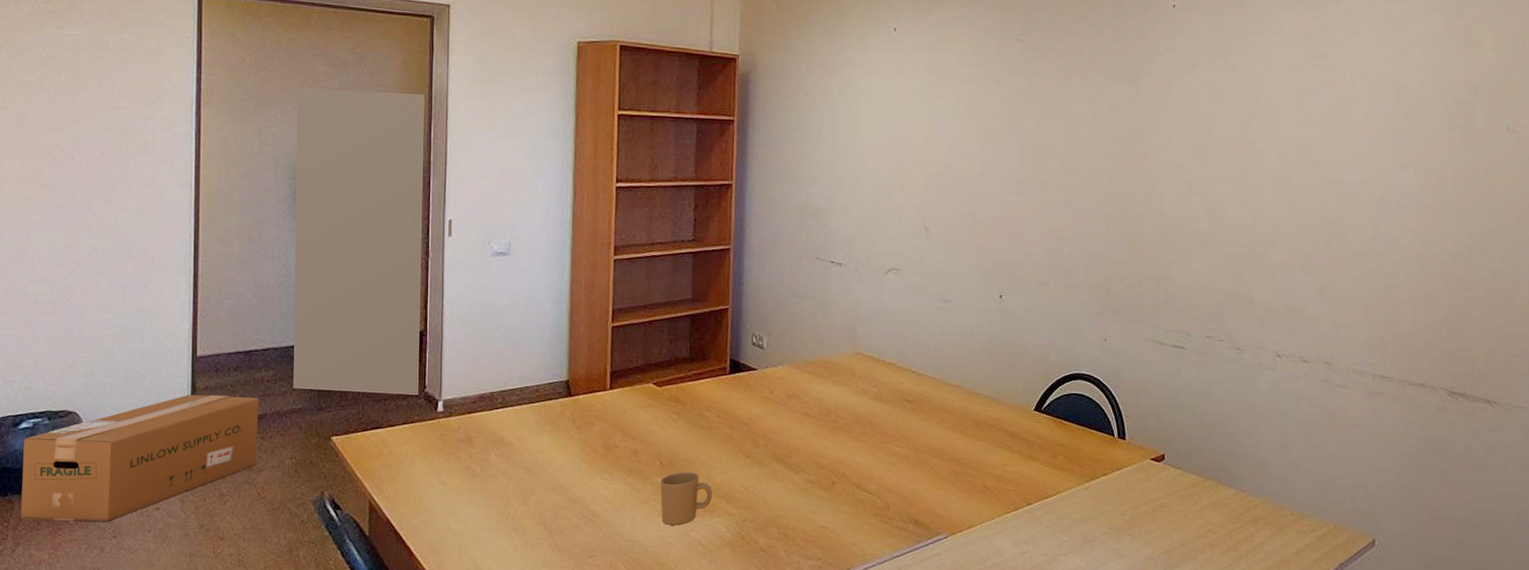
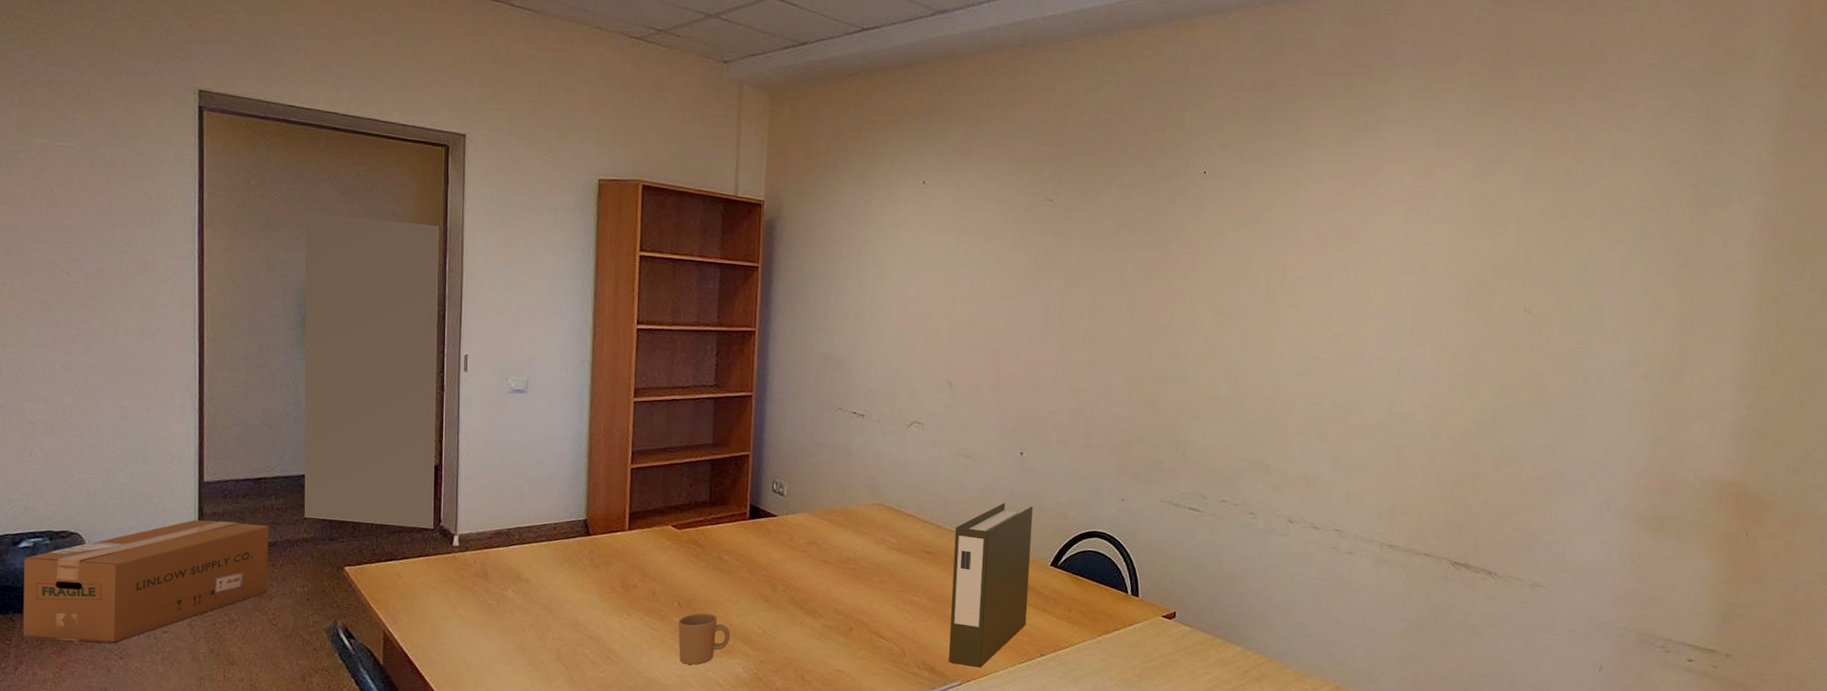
binder: none [933,347,1015,519] -> present [948,502,1033,668]

